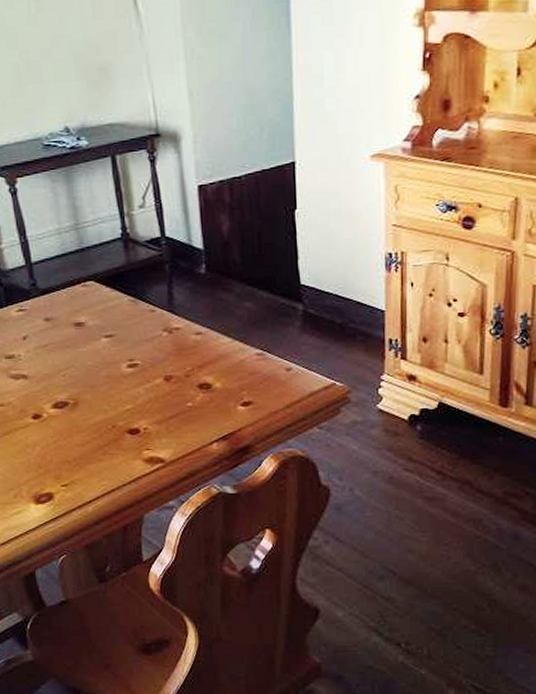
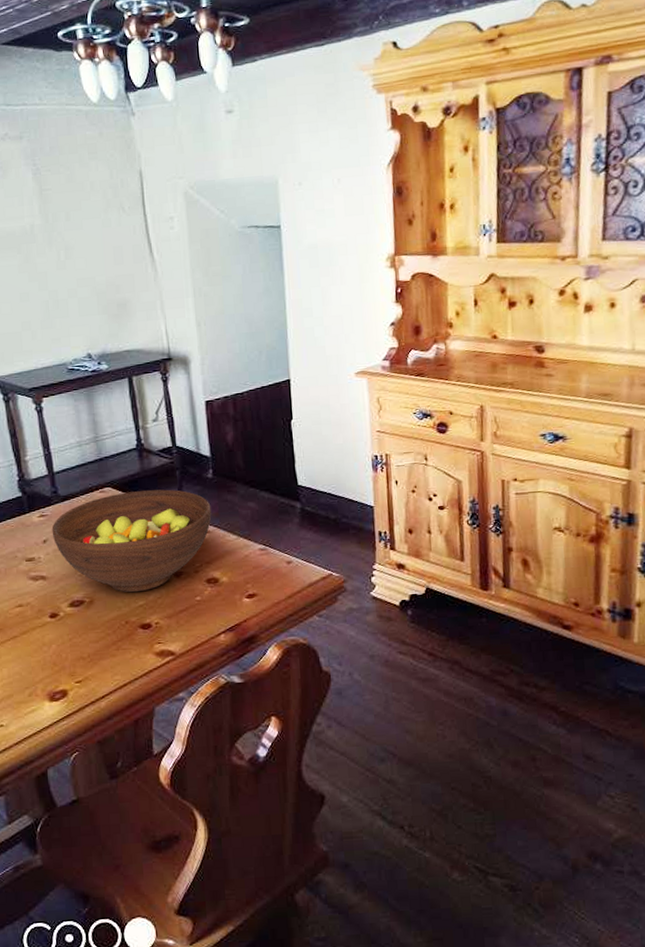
fruit bowl: none [31,285,204,396] -> present [51,489,212,593]

